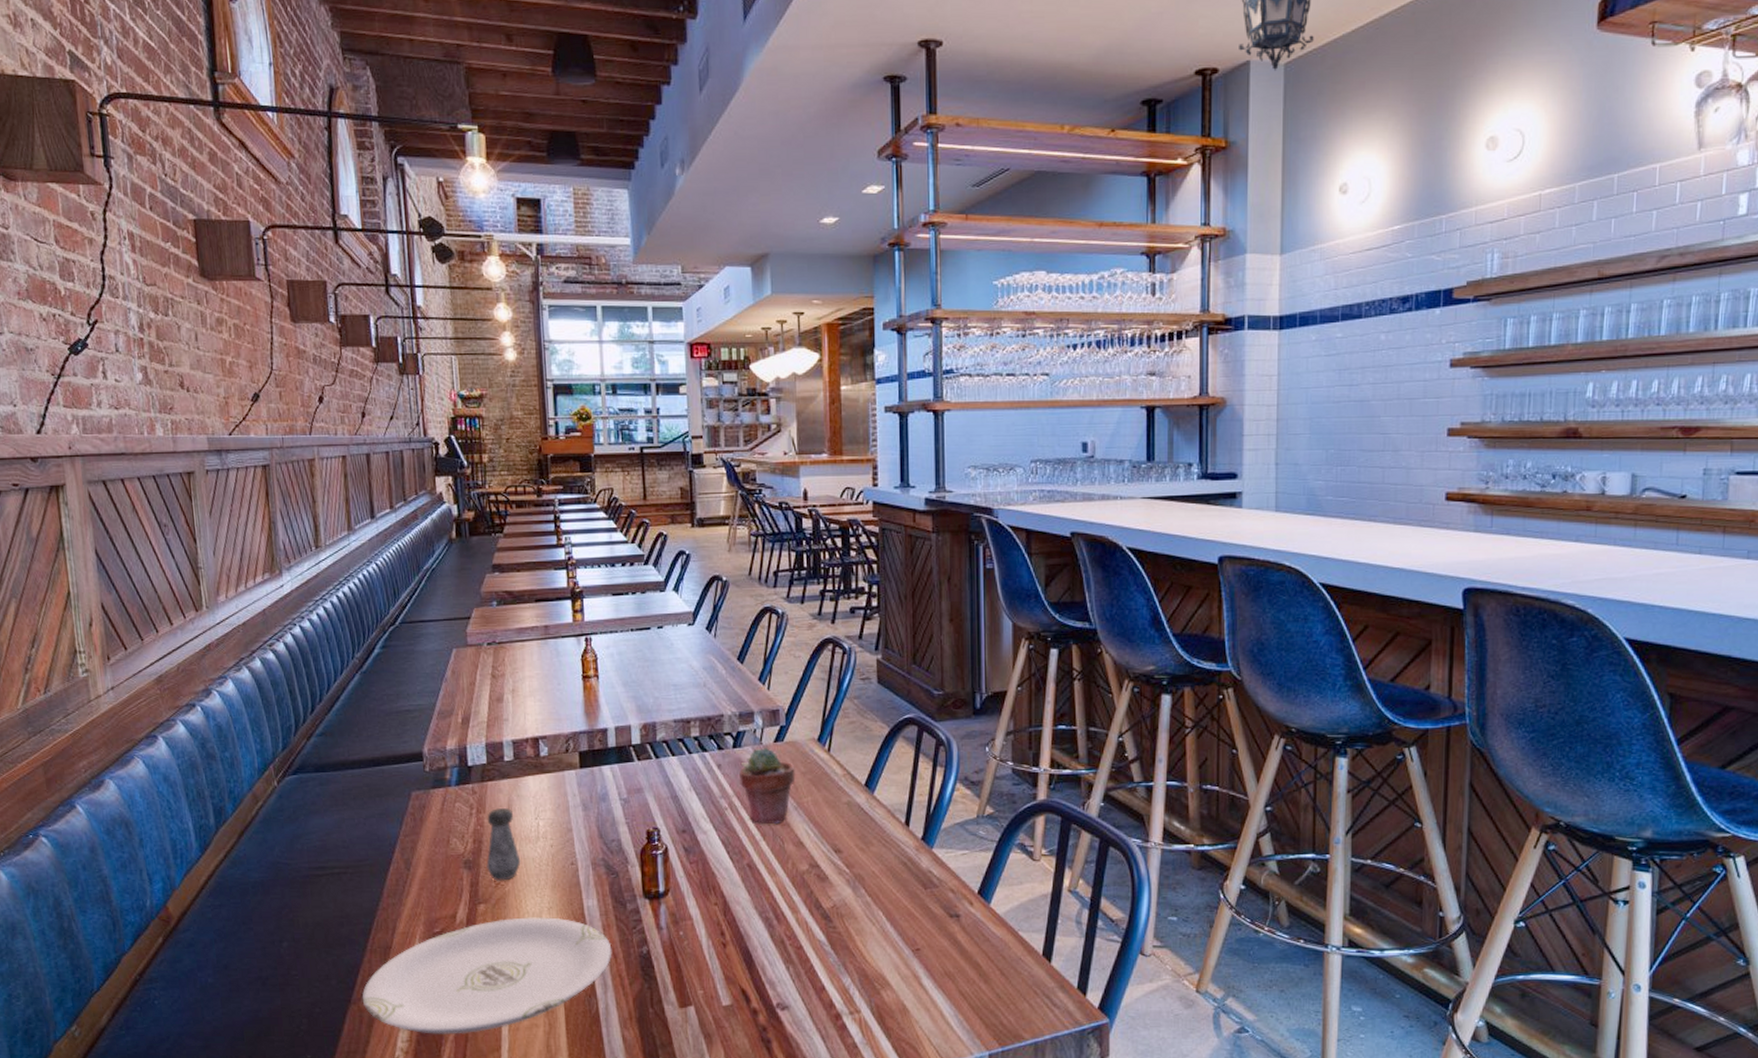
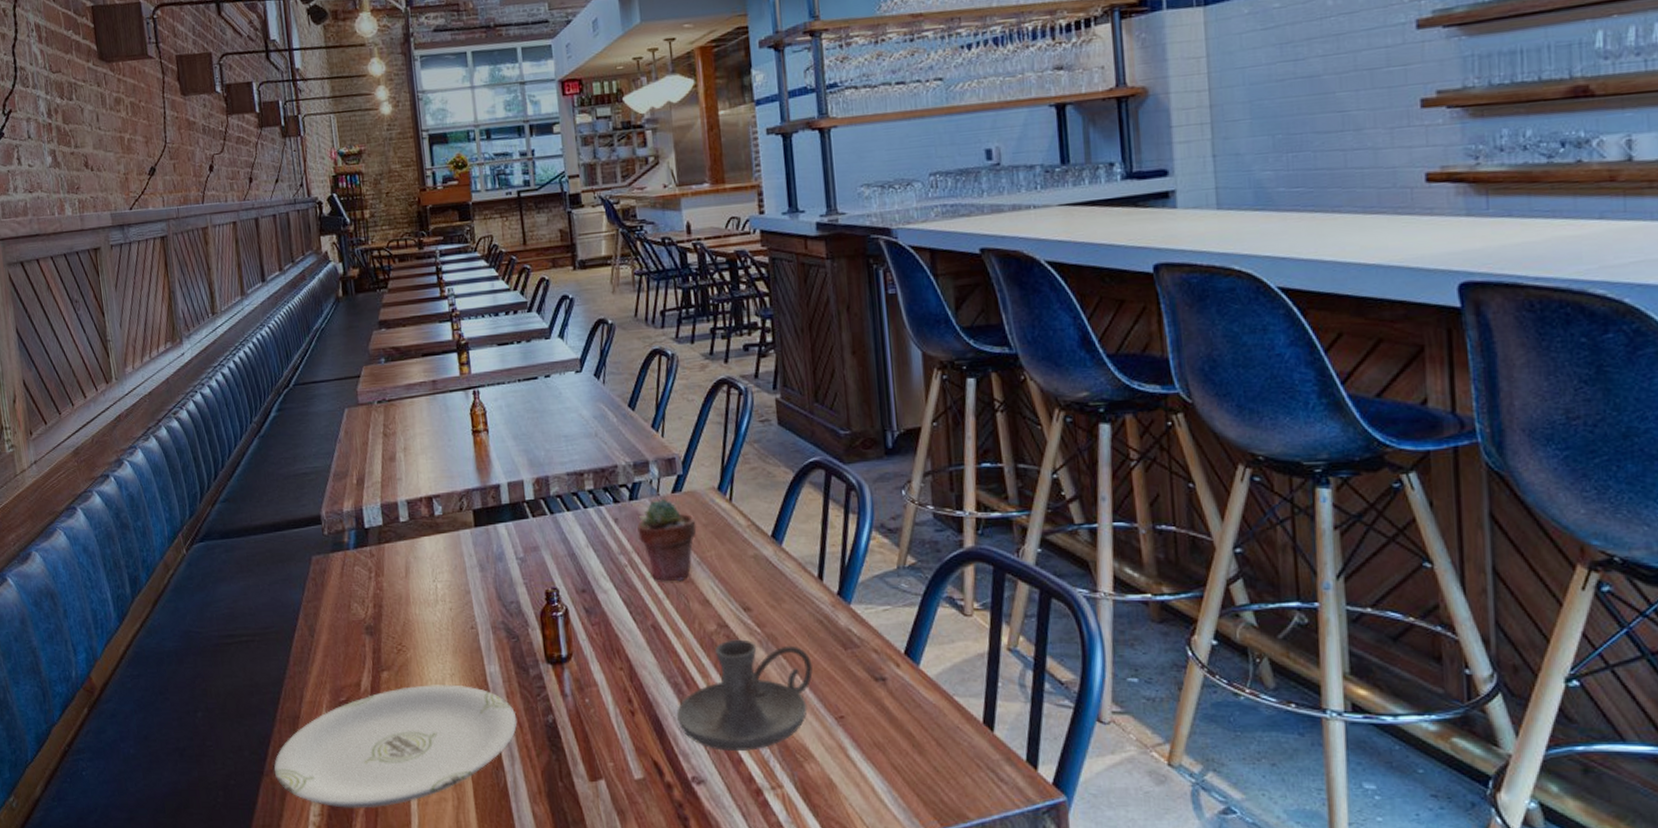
salt shaker: present [486,808,521,881] -> none [386,571,421,647]
candle holder: none [765,878,895,981] -> present [676,639,814,752]

